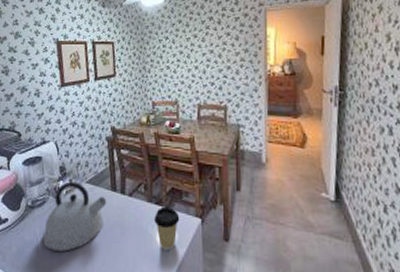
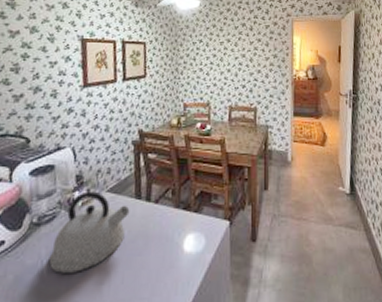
coffee cup: present [154,206,180,251] -> none [181,211,208,258]

